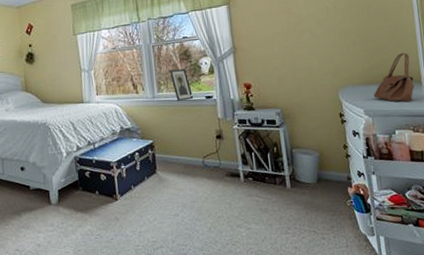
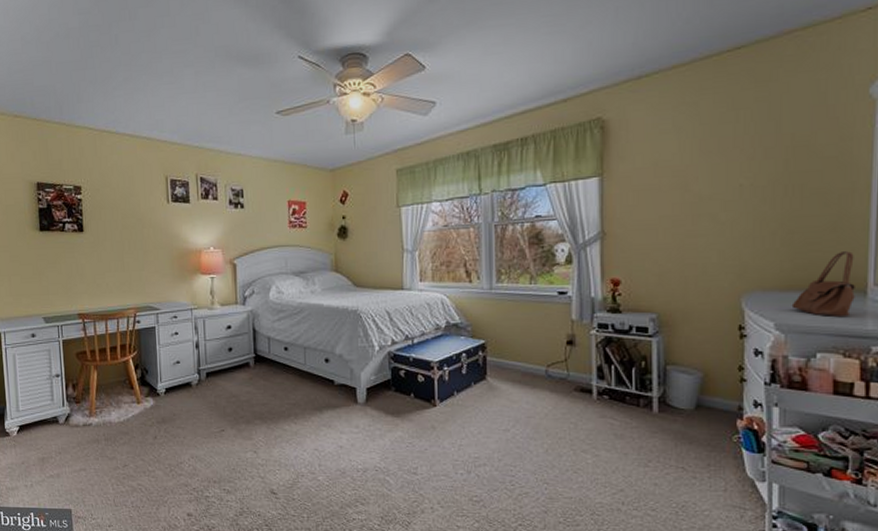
picture frame: present [170,68,194,101] -> none [515,255,543,295]

